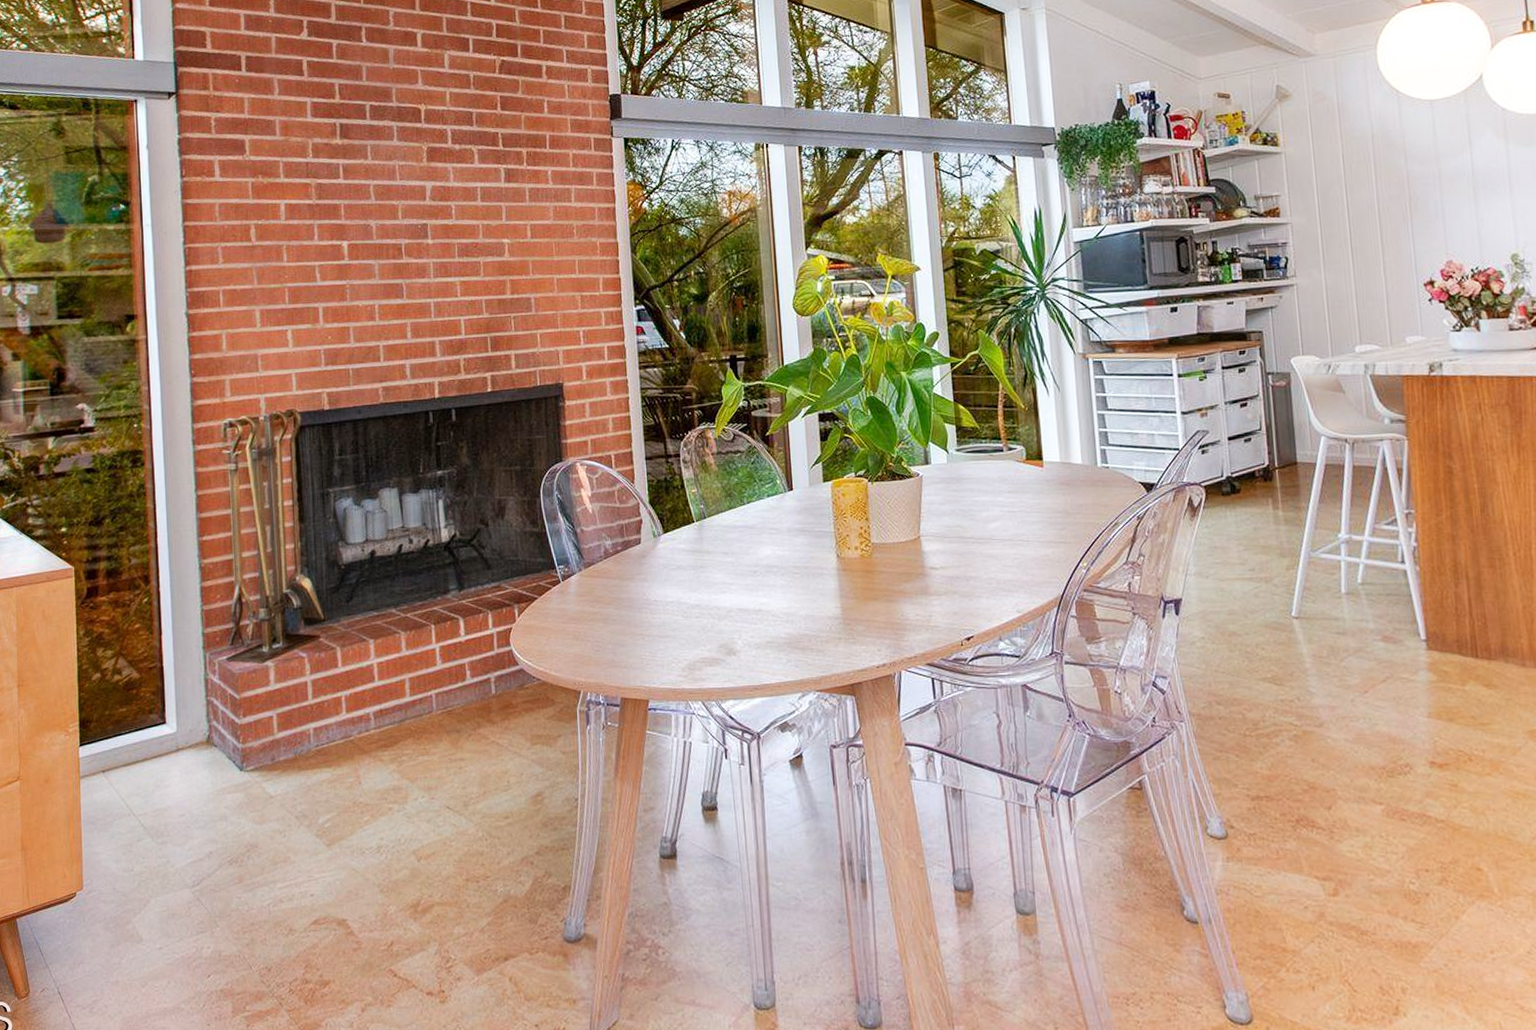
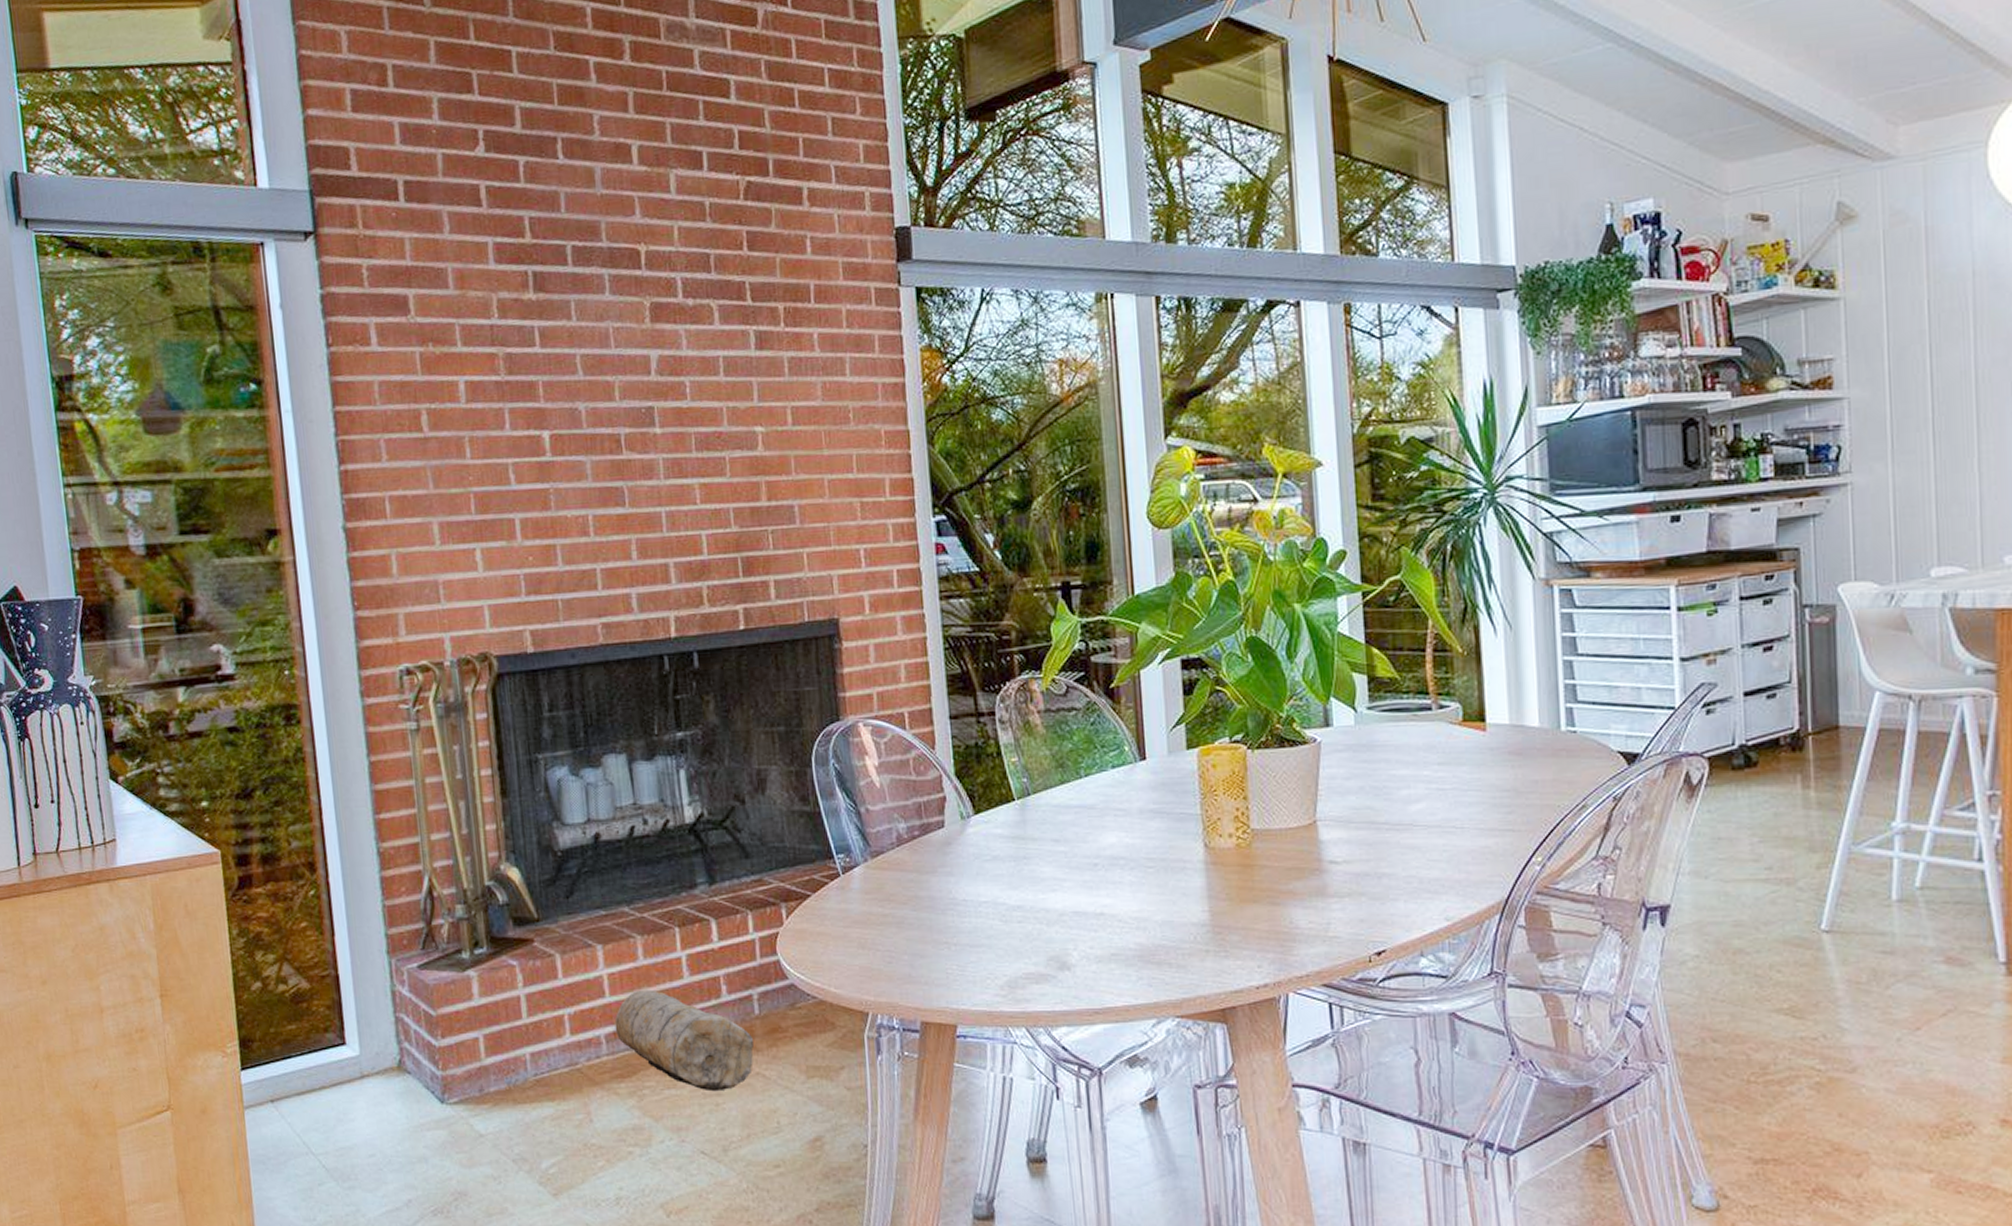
decorative log: none [381,675,490,757] -> present [614,989,754,1092]

